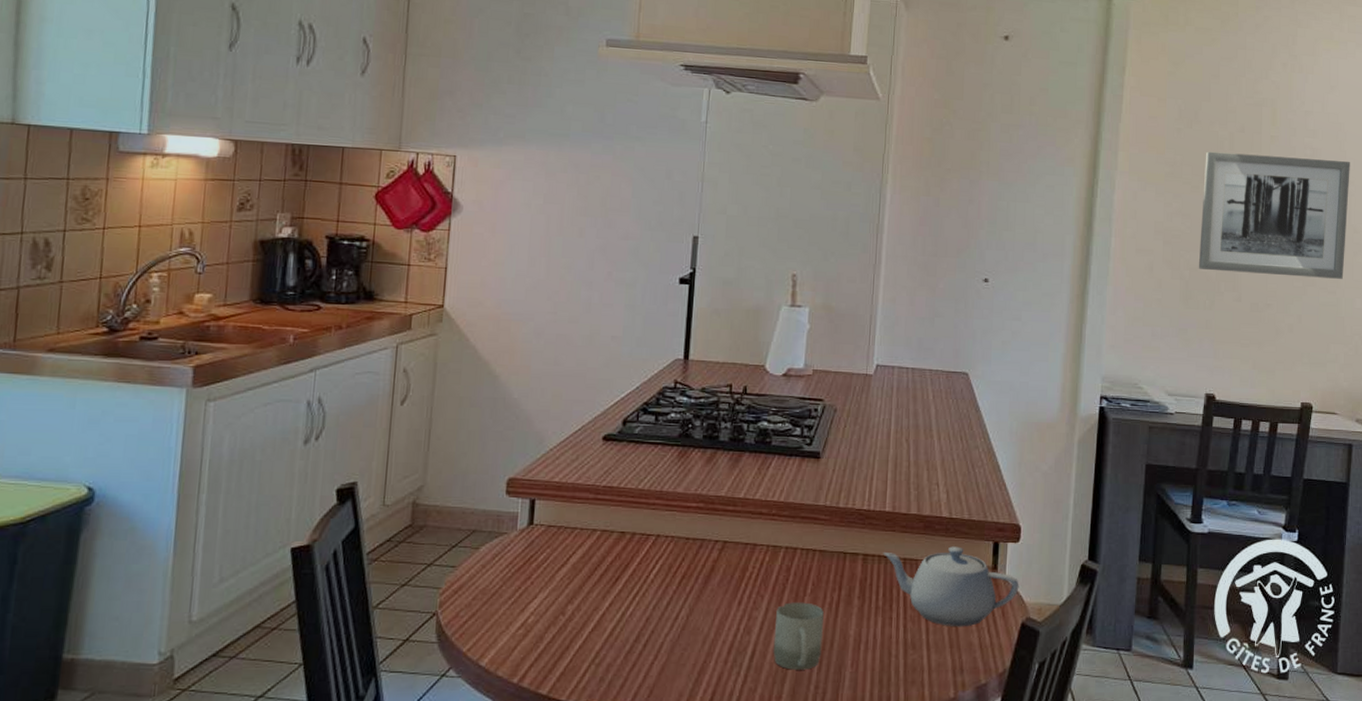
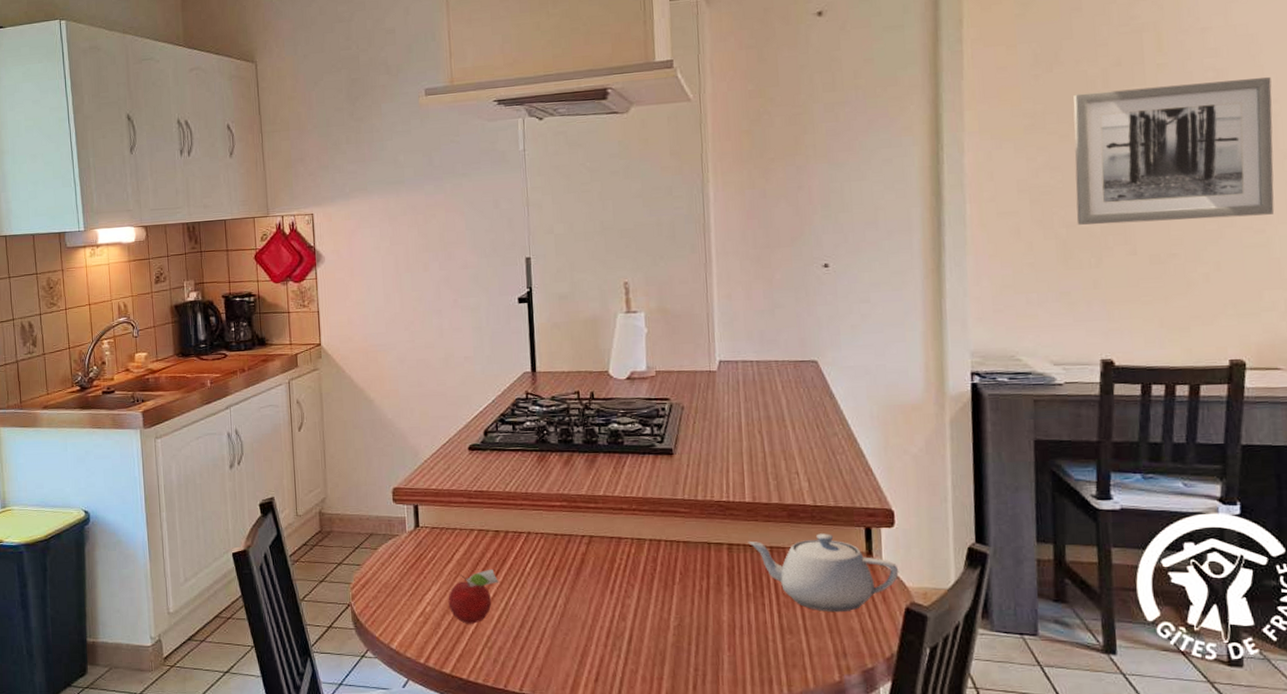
fruit: none [555,576,618,637] -> present [448,570,499,624]
cup: present [773,602,824,670] -> none [648,590,697,653]

